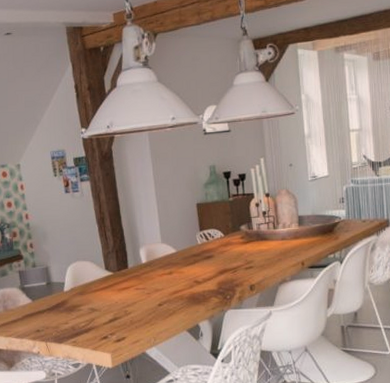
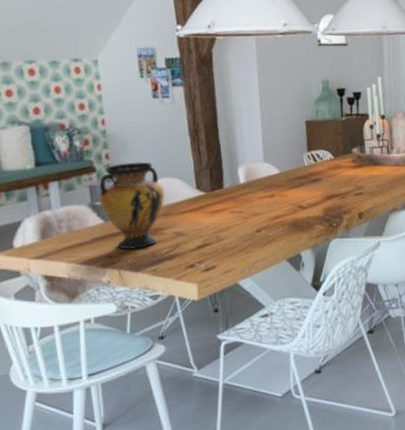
vase: none [26,249,80,324] -> present [98,162,166,249]

